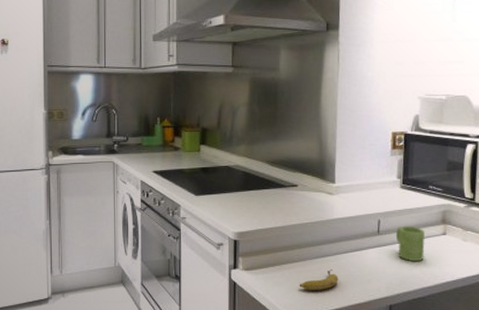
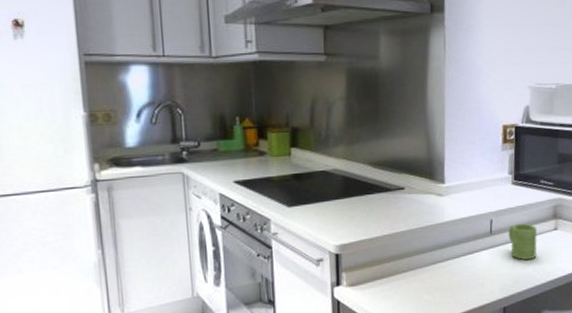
banana: present [299,269,339,290] -> none [409,276,451,301]

